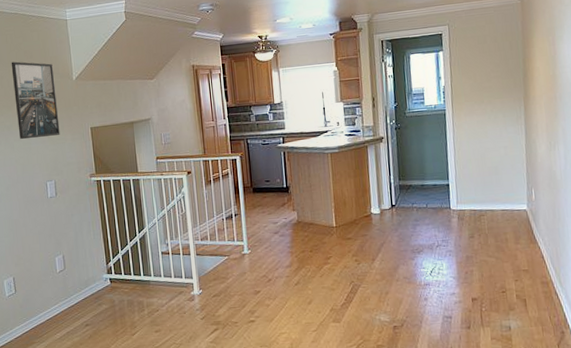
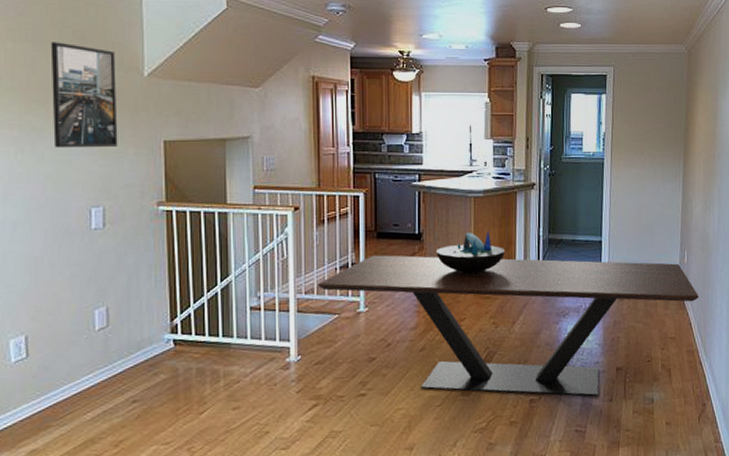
dining table: none [210,201,550,324] -> present [318,255,699,396]
decorative bowl: none [302,181,361,219] -> present [436,231,505,273]

